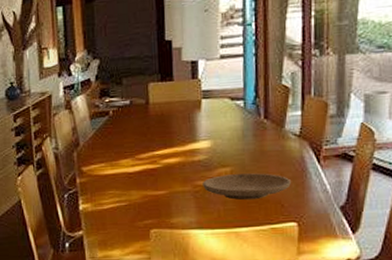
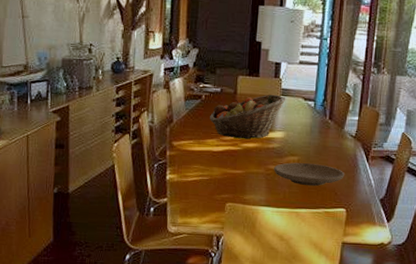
fruit basket: none [121,98,209,155] -> present [210,94,286,139]

